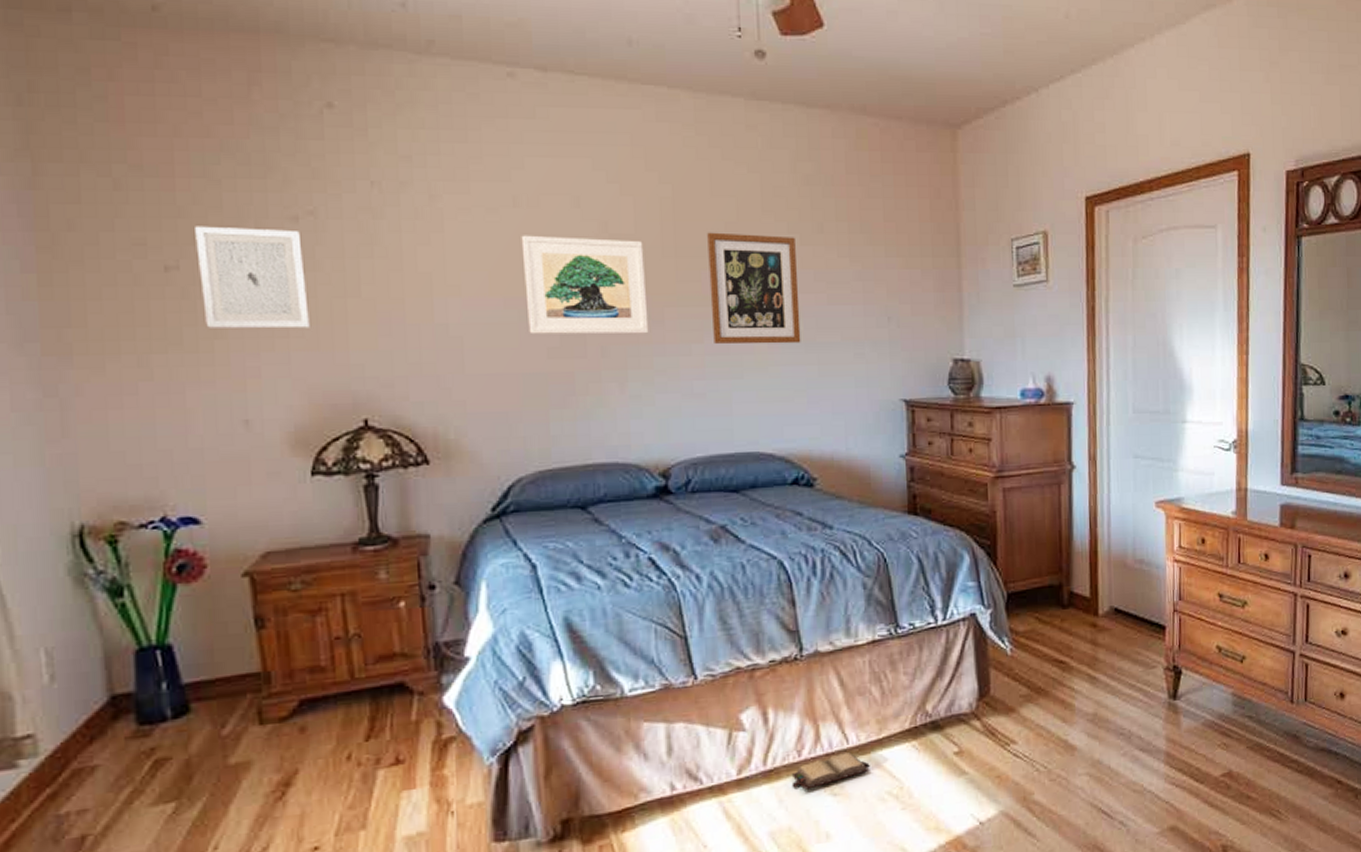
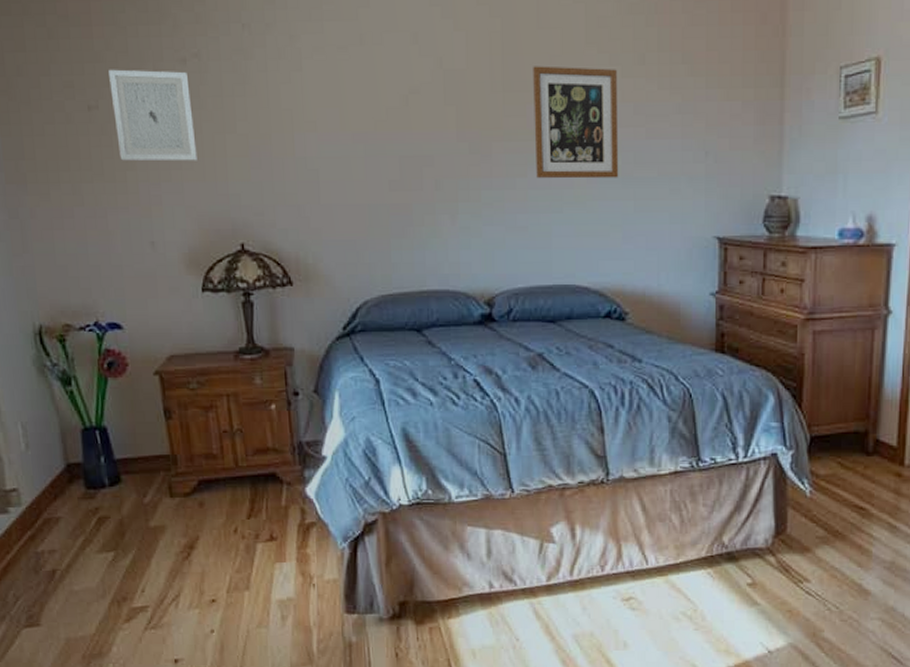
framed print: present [521,235,649,335] -> none [367,72,478,168]
hardback book: present [791,752,870,790] -> none [594,572,667,602]

